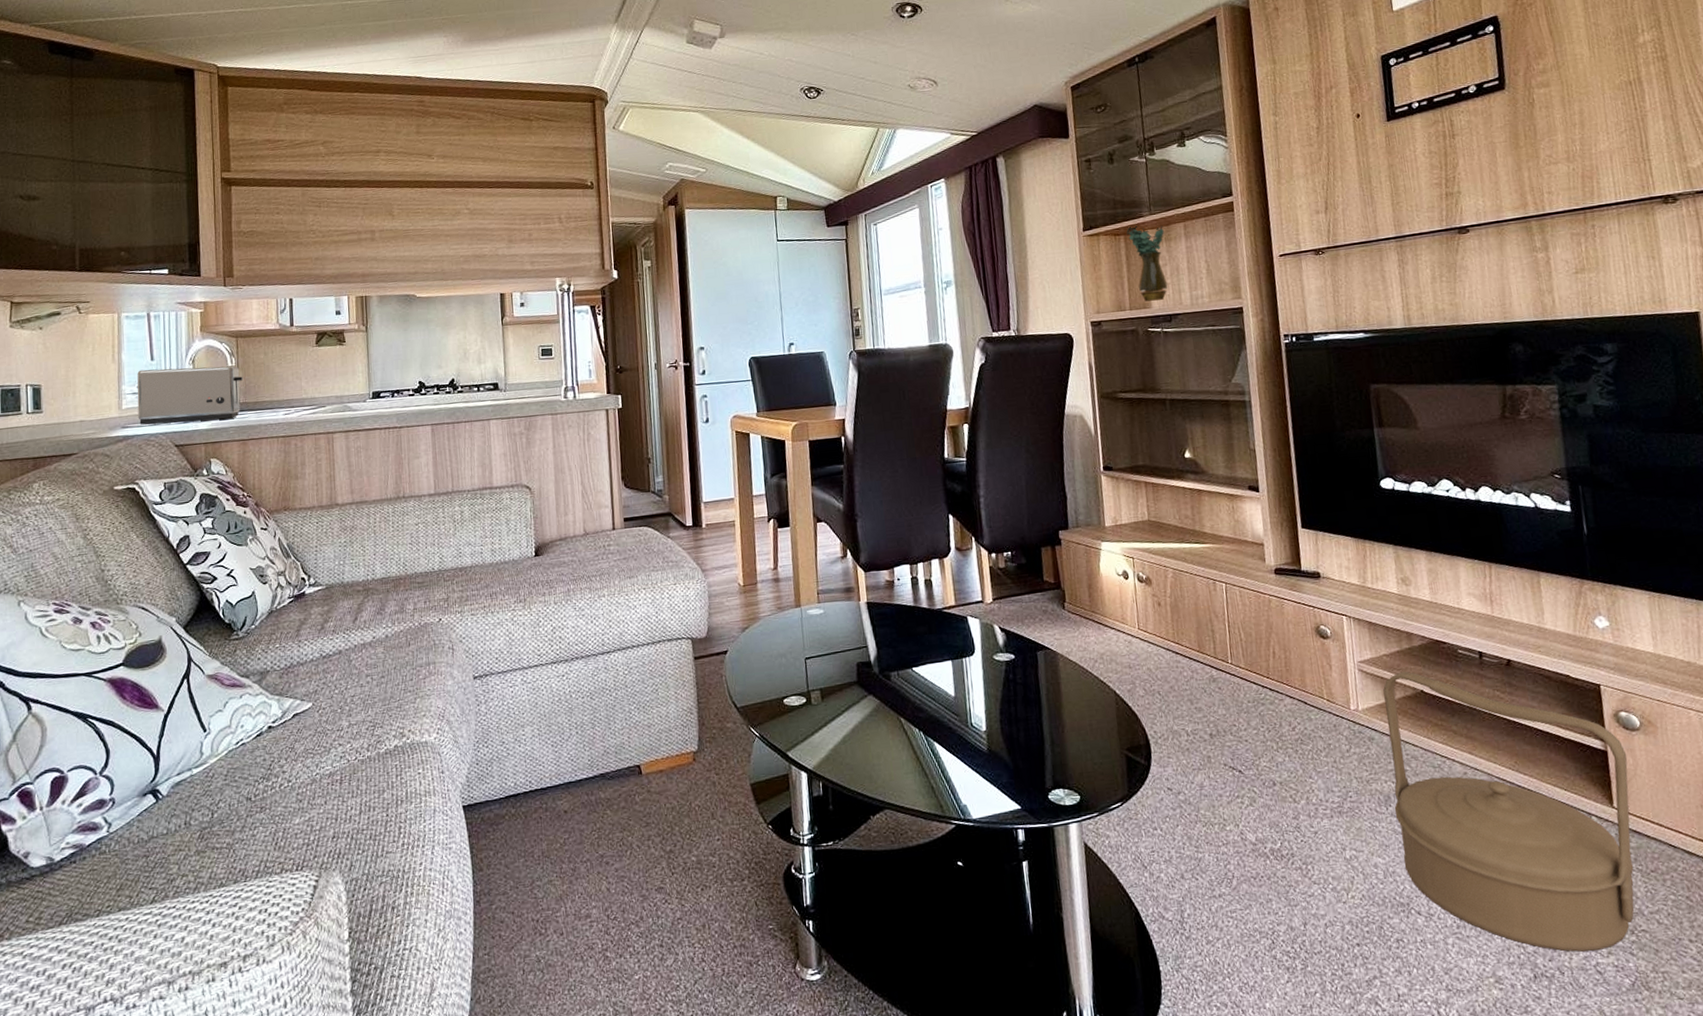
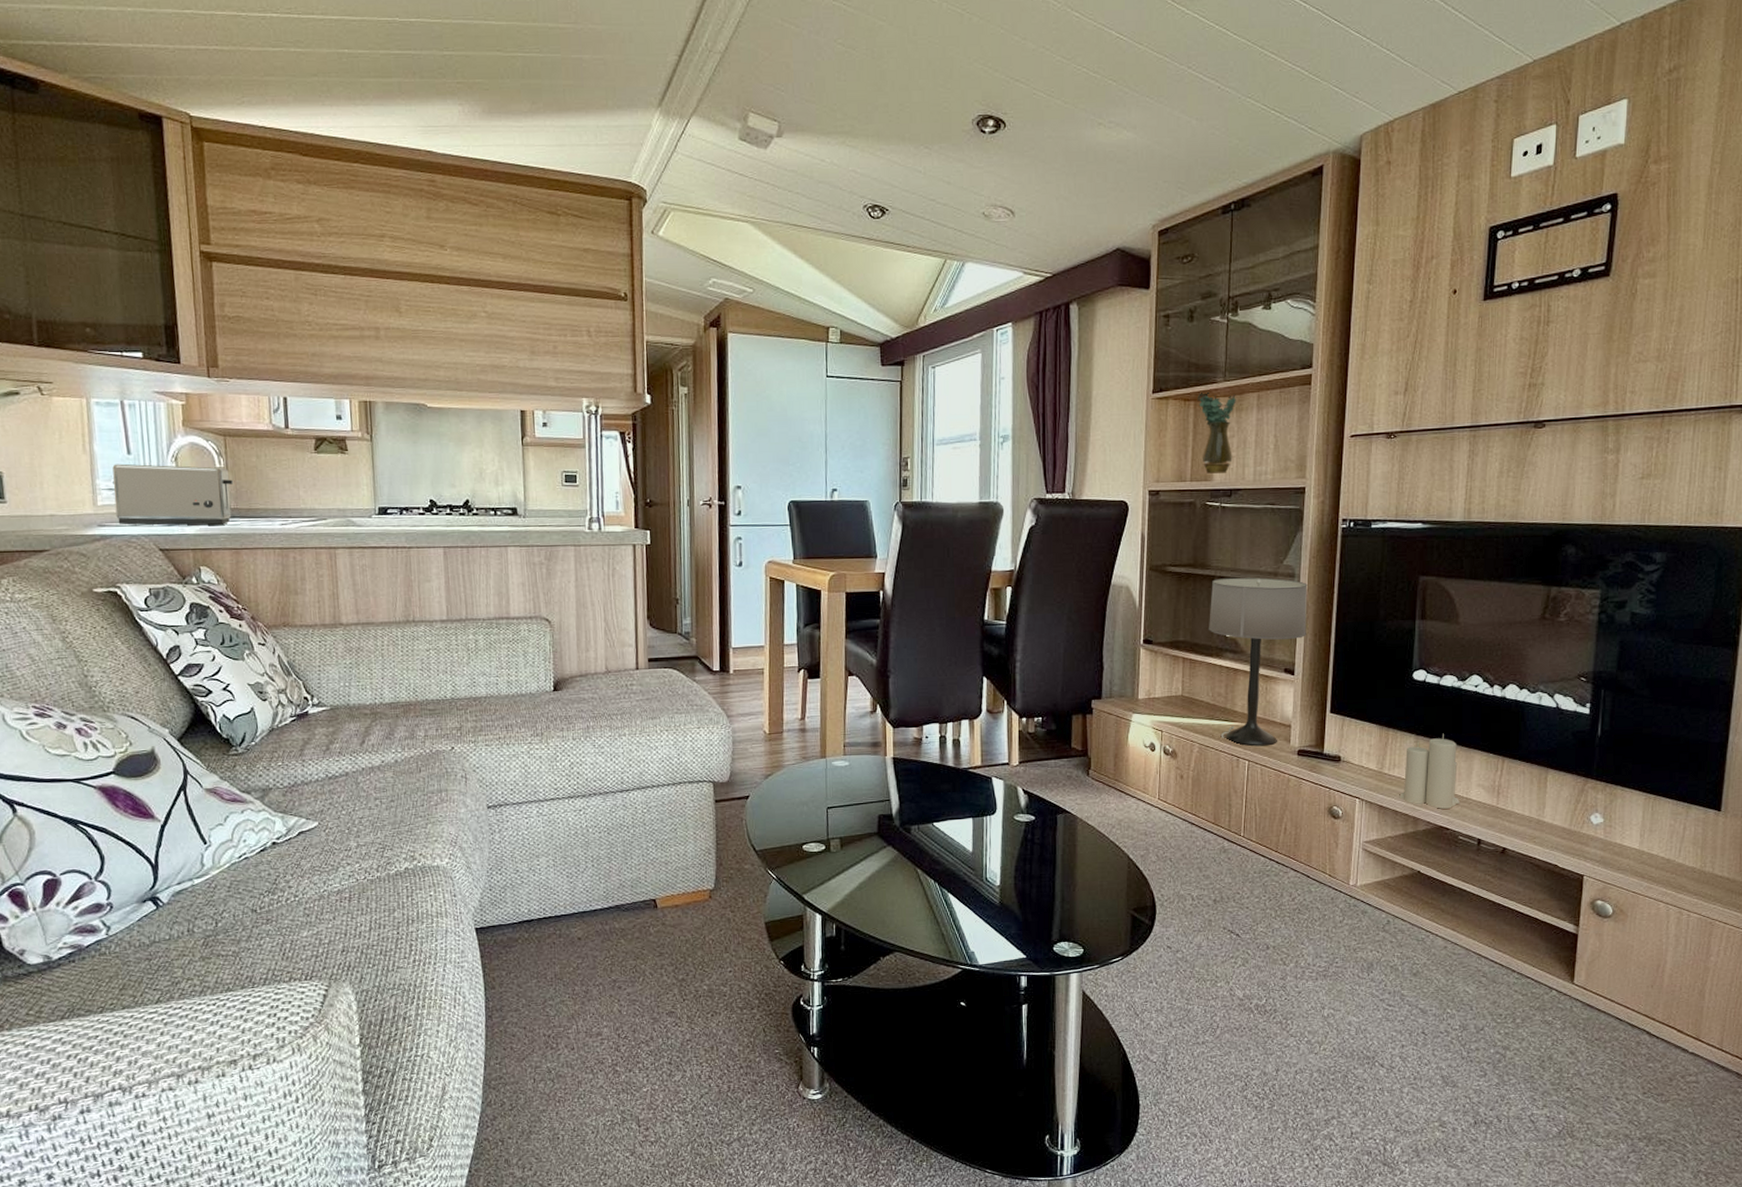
table lamp: none [1164,397,1265,568] -> present [1209,577,1308,747]
basket: present [1383,671,1635,952] -> none [1375,853,1595,1104]
candle: none [1387,541,1452,622] -> present [1399,733,1460,809]

